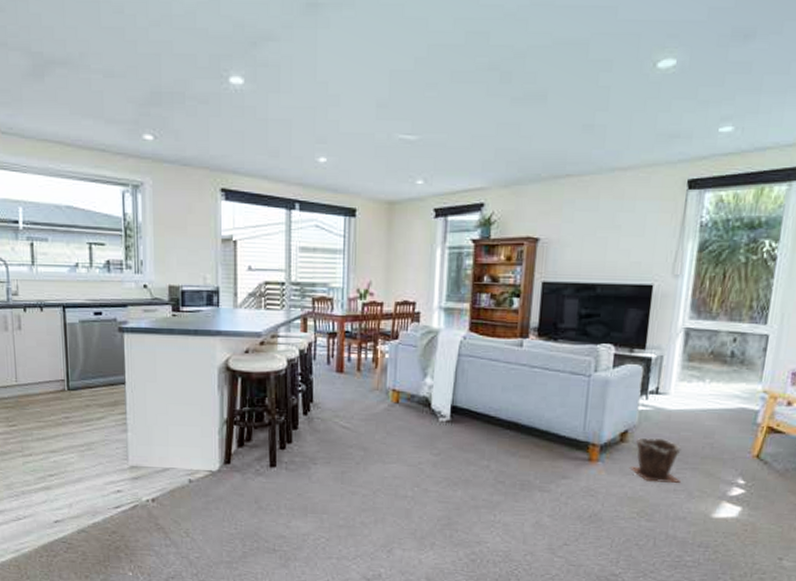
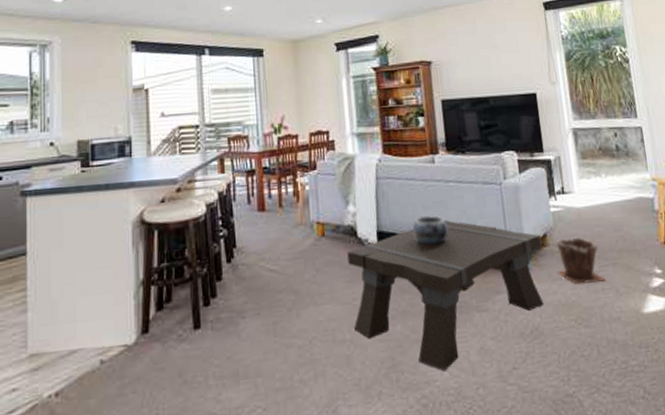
coffee table: none [417,404,622,536] -> present [347,220,544,372]
decorative bowl: none [488,397,525,425] -> present [413,215,449,245]

